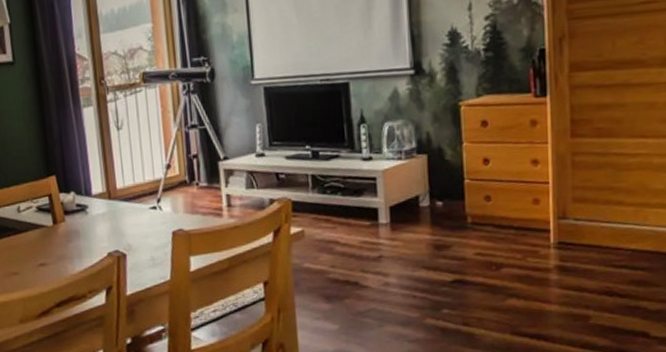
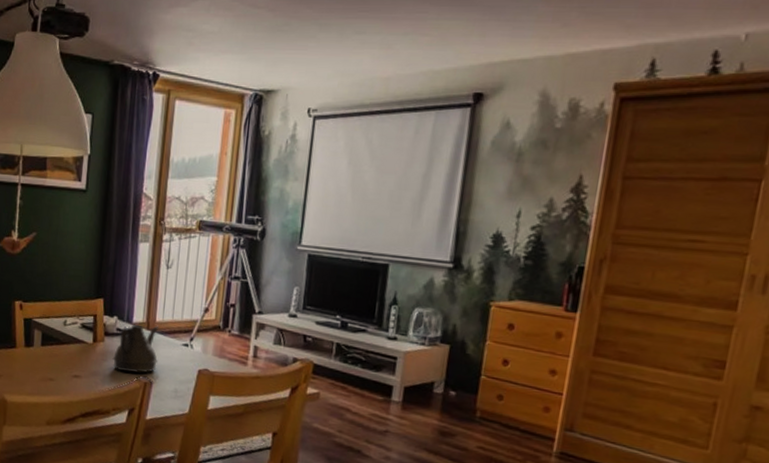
teapot: none [77,193,128,250] -> present [112,324,159,373]

